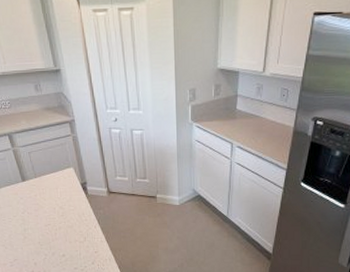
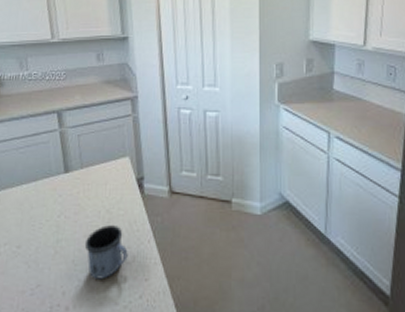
mug: none [46,217,80,254] -> present [84,225,128,280]

